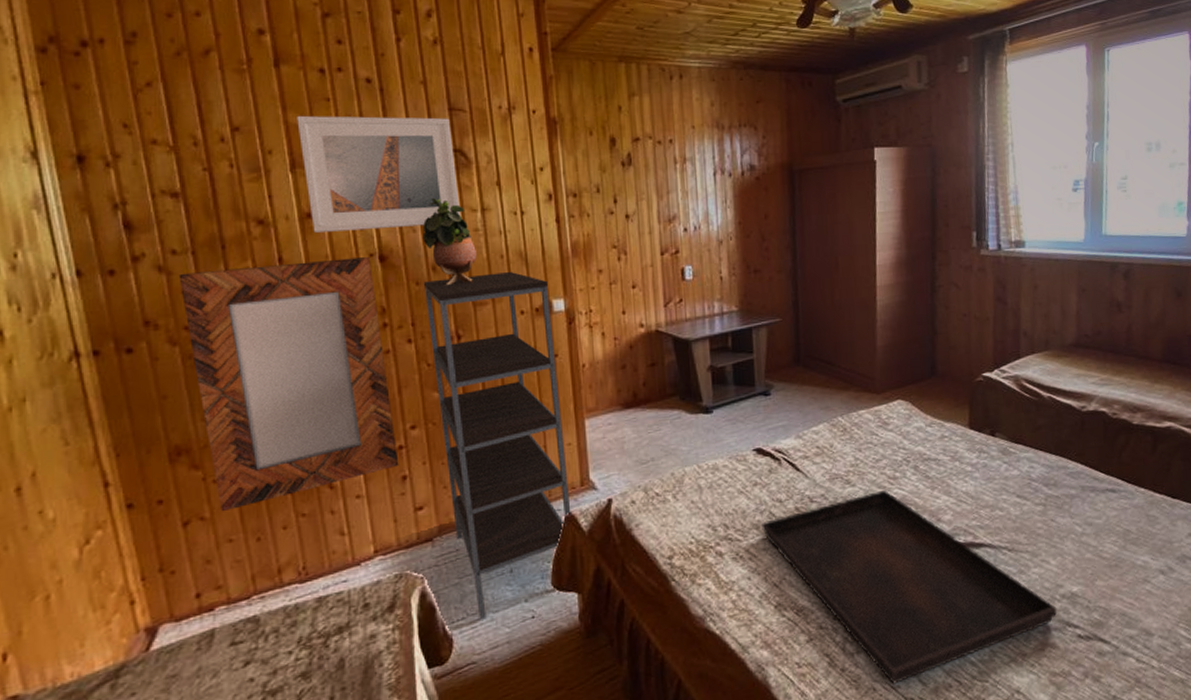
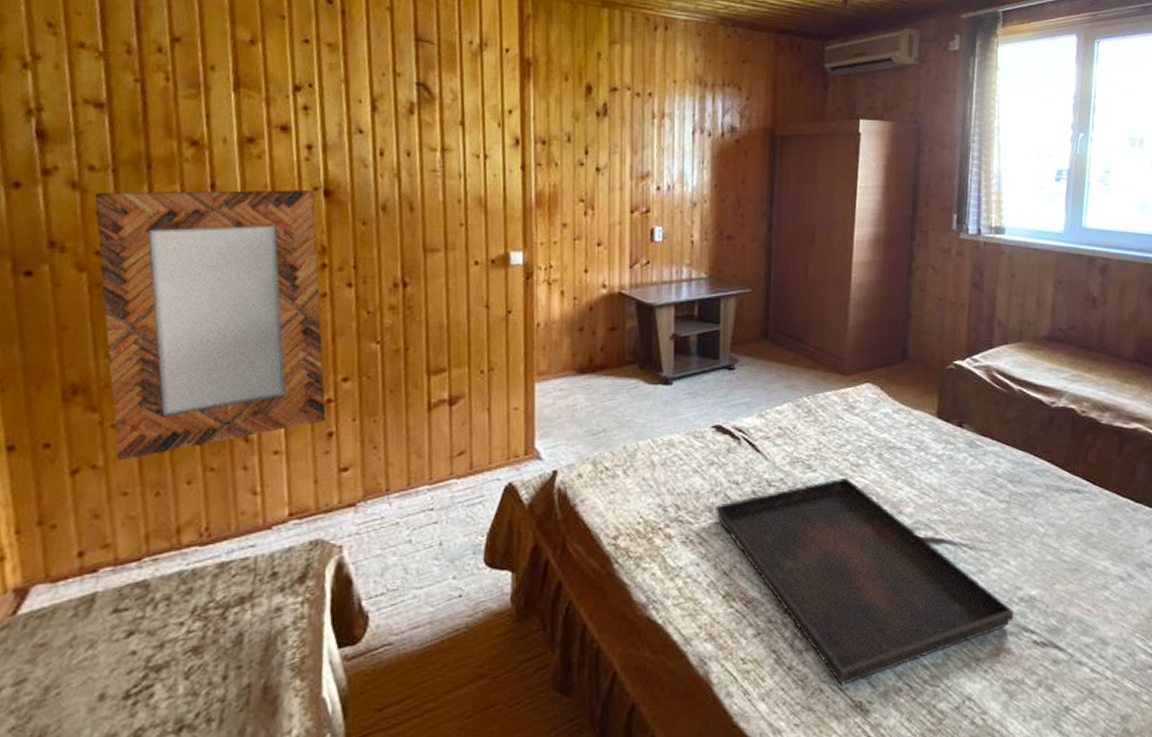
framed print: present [297,115,461,234] -> none [246,31,419,162]
potted plant: present [422,197,477,286] -> none [374,132,432,228]
shelving unit: present [423,272,571,620] -> none [370,218,512,597]

